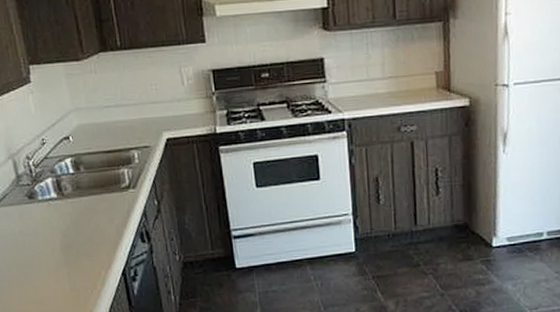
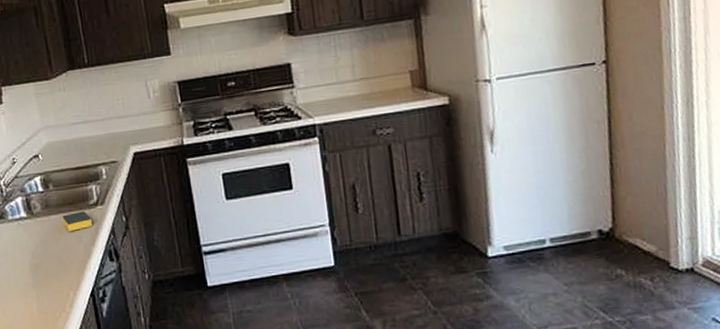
sponge: none [93,194,125,213] -> present [62,211,93,231]

